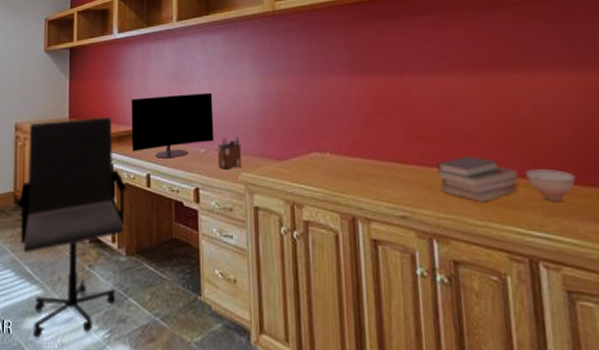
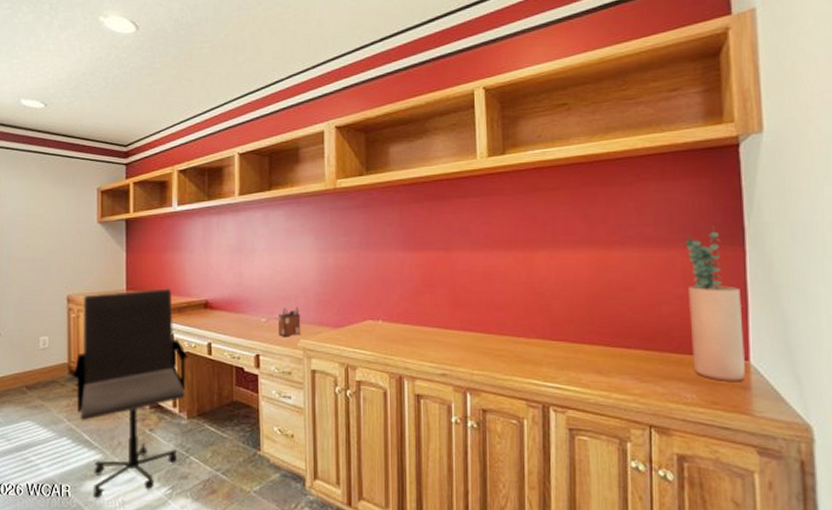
monitor: present [131,92,214,159] -> none [192,265,275,328]
books: present [437,156,519,202] -> none [474,322,540,360]
bowl: present [524,169,576,201] -> none [544,332,584,357]

